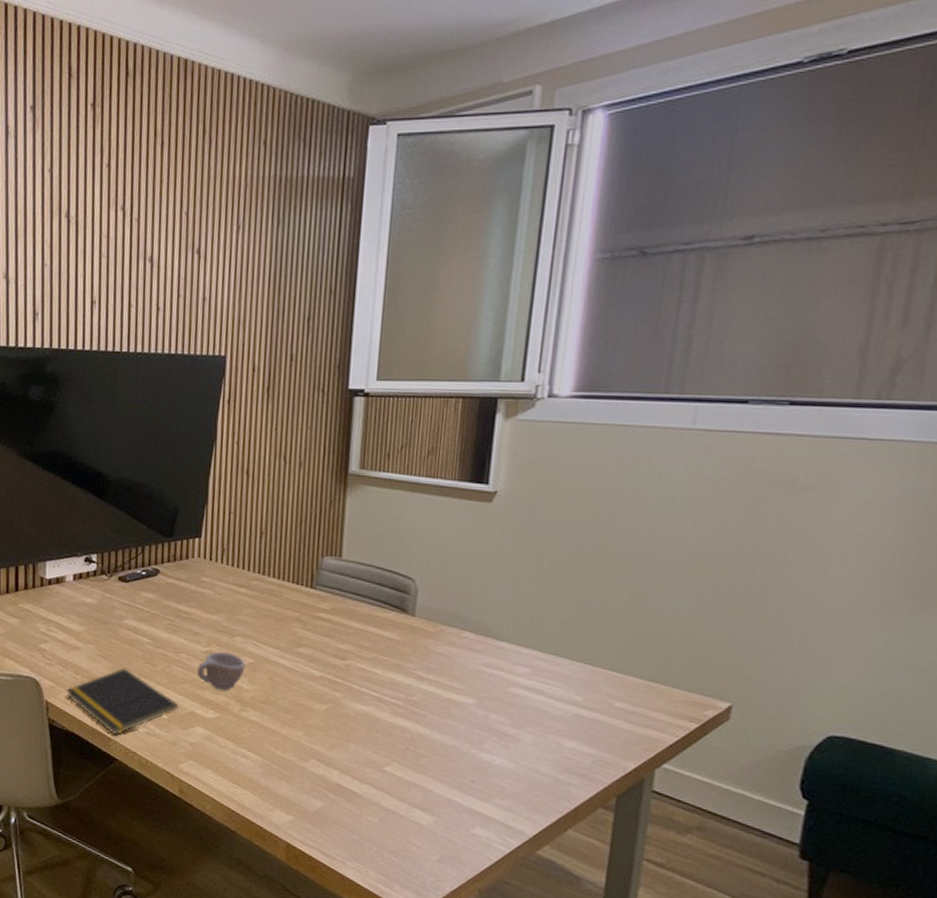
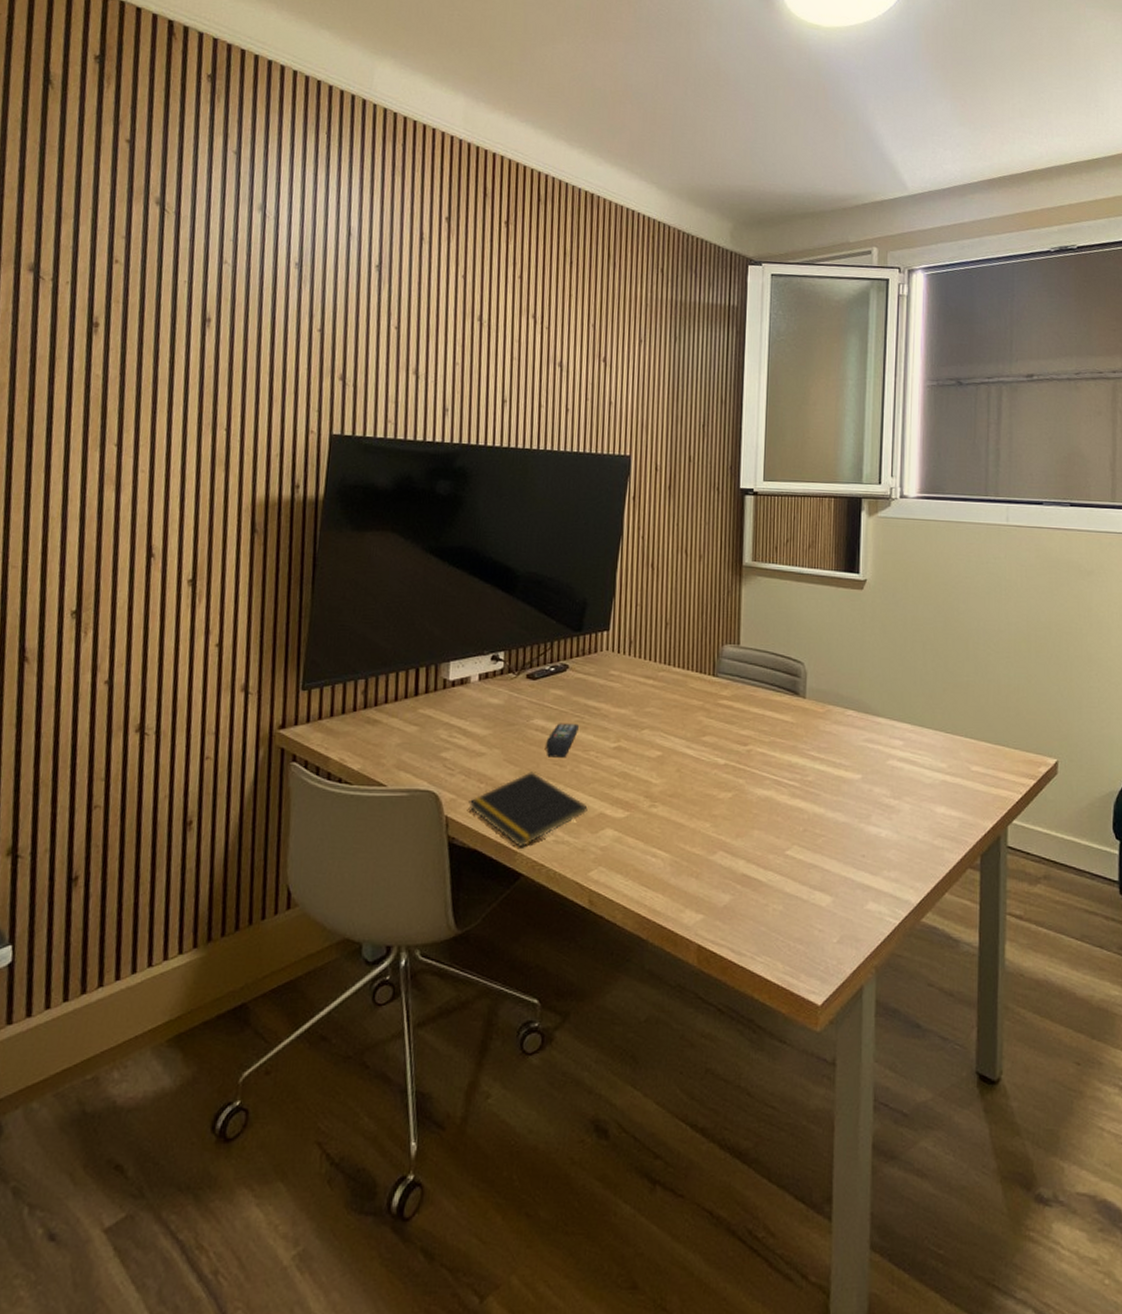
remote control: none [138,624,171,658] -> present [546,723,580,758]
cup: present [196,651,246,691] -> none [606,746,654,788]

